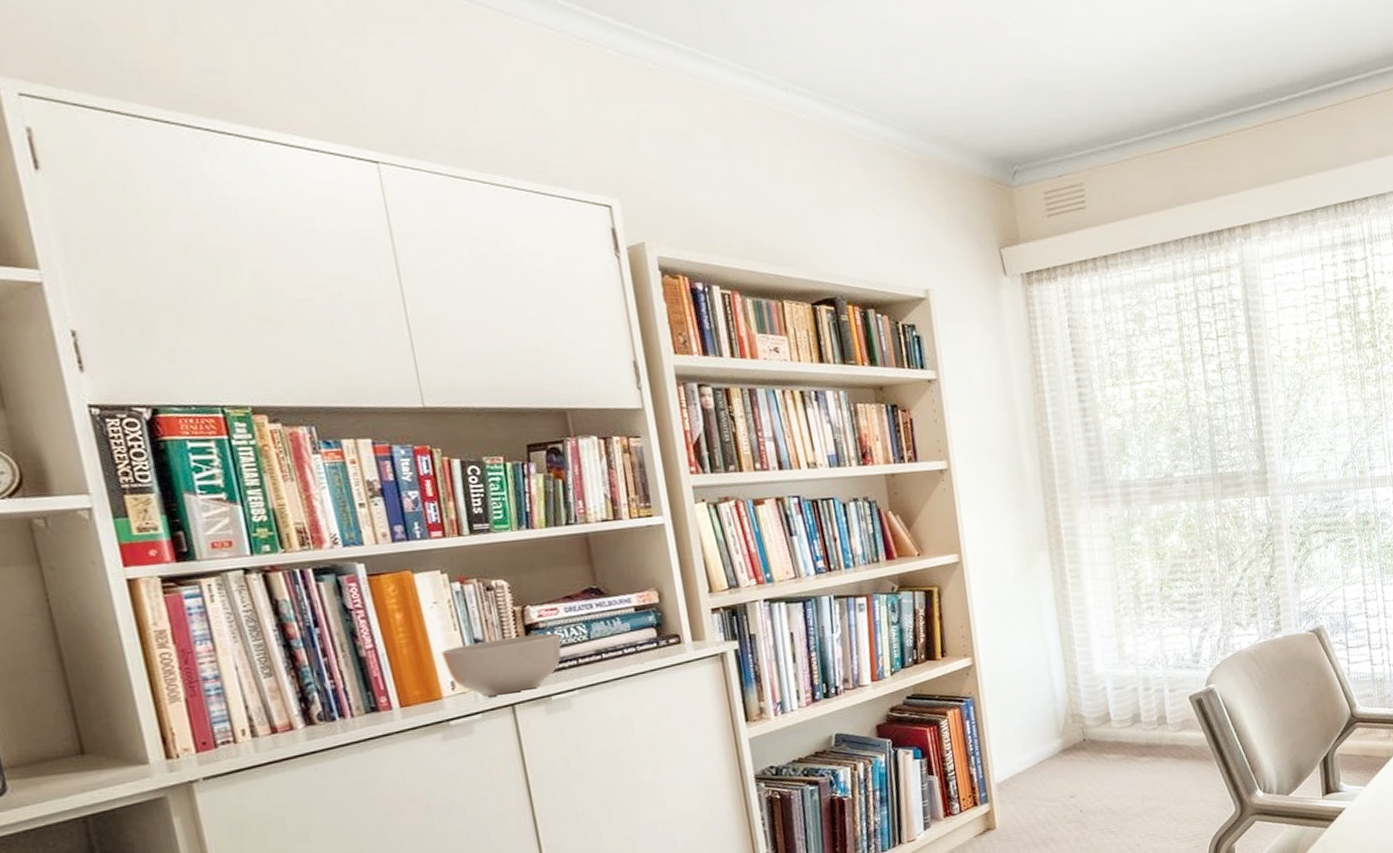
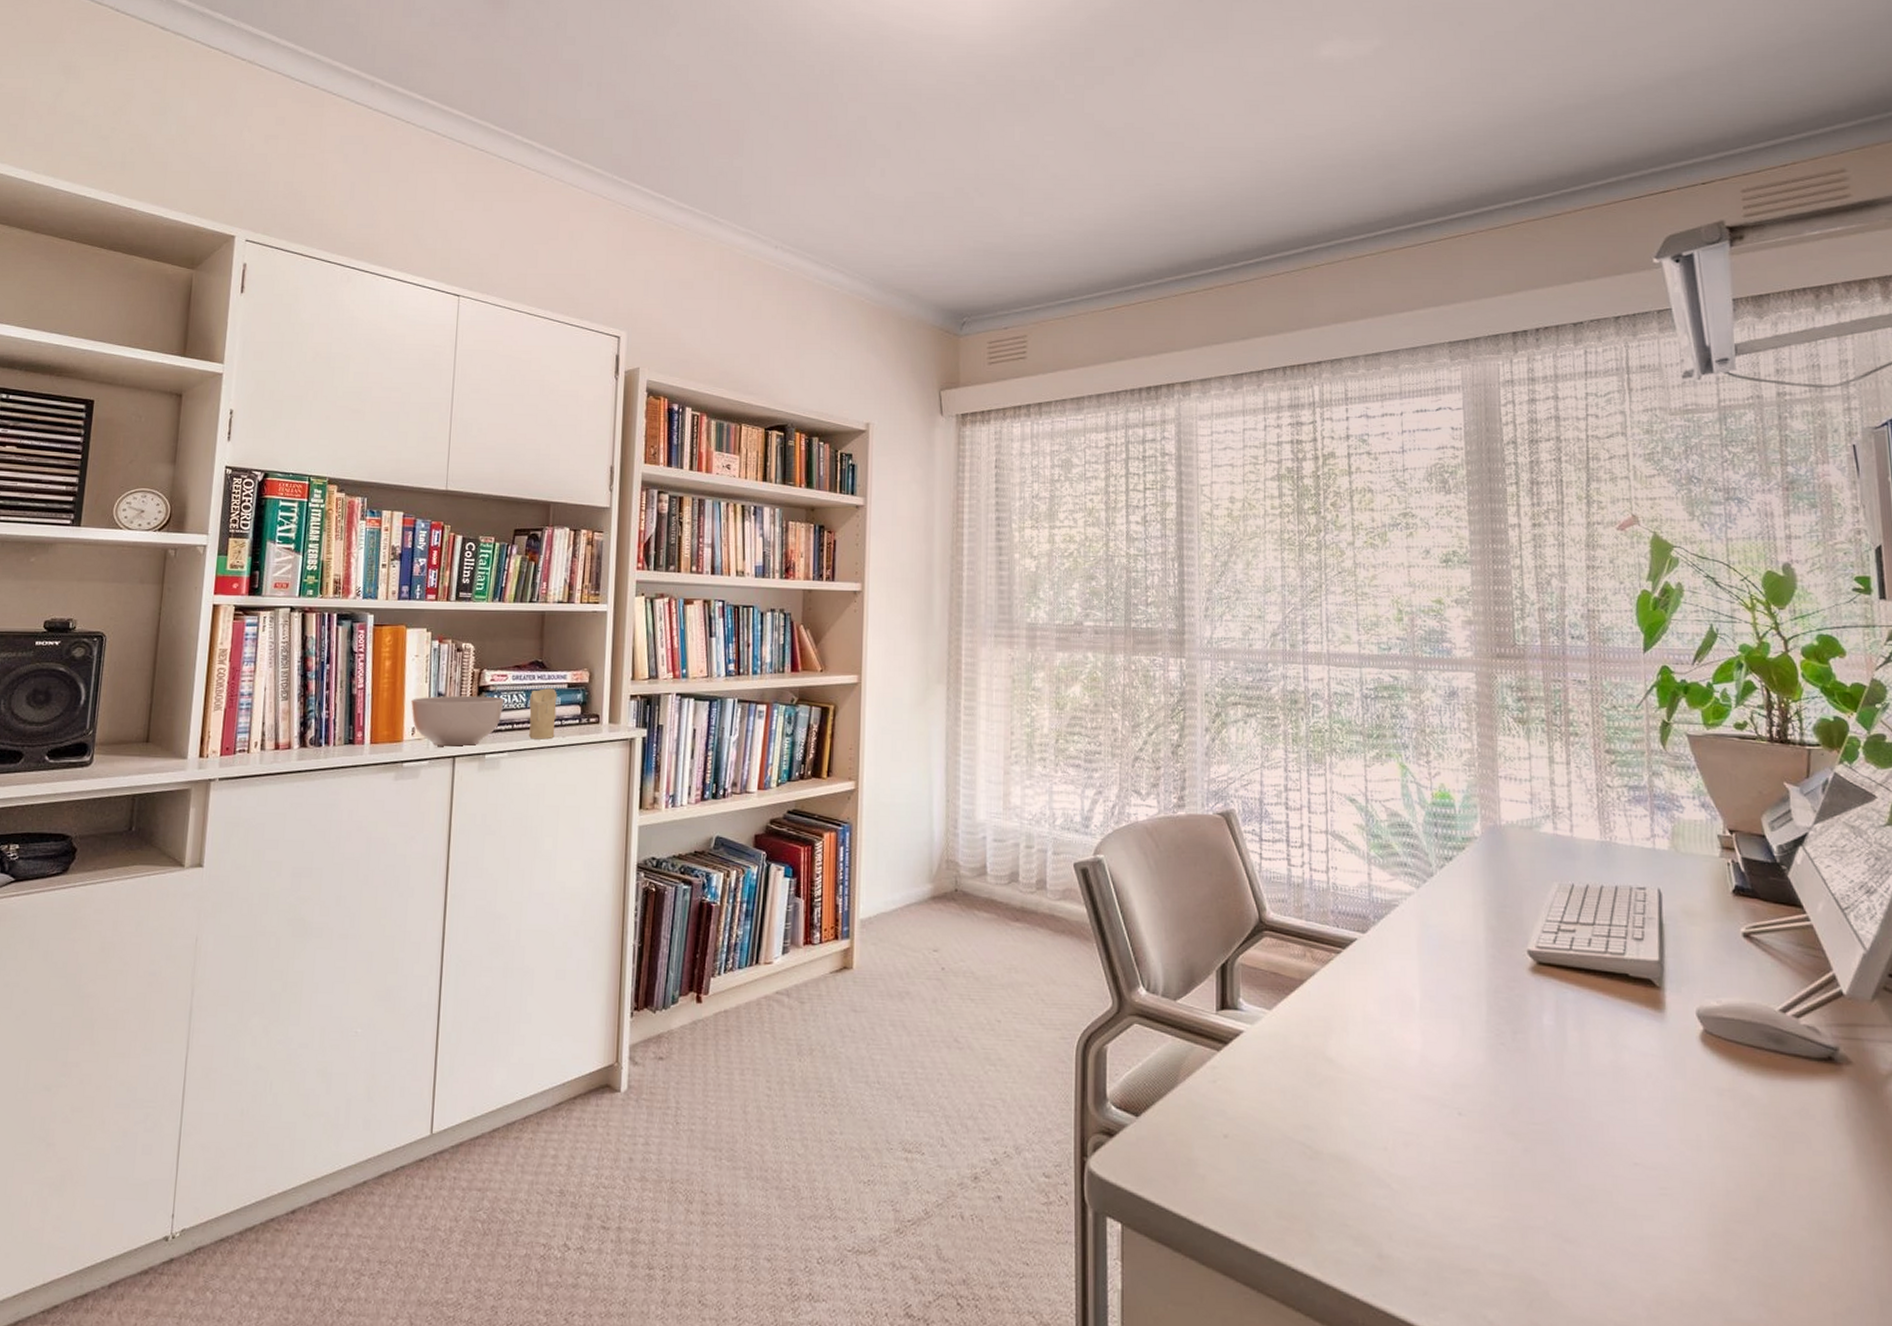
candle: none [591,615,631,672] -> present [529,688,557,740]

